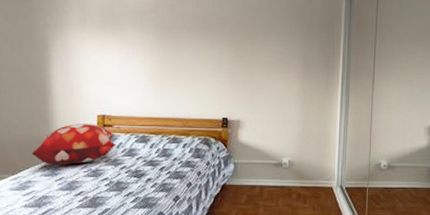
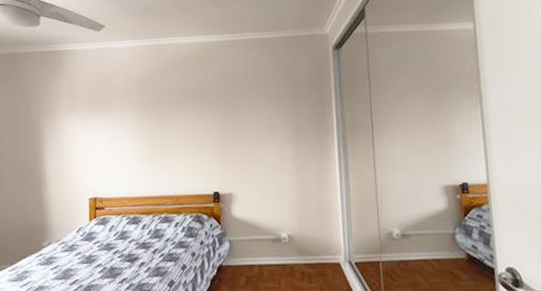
decorative pillow: present [31,124,116,165] -> none [27,207,108,253]

